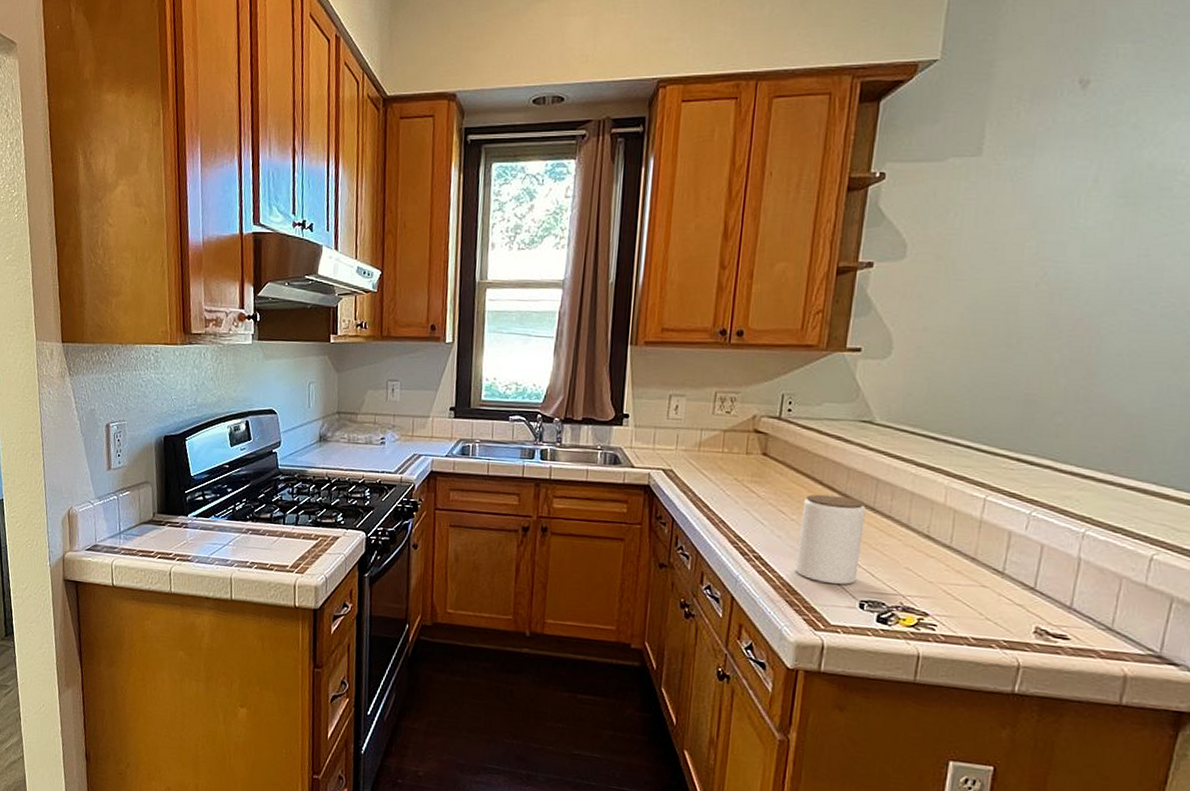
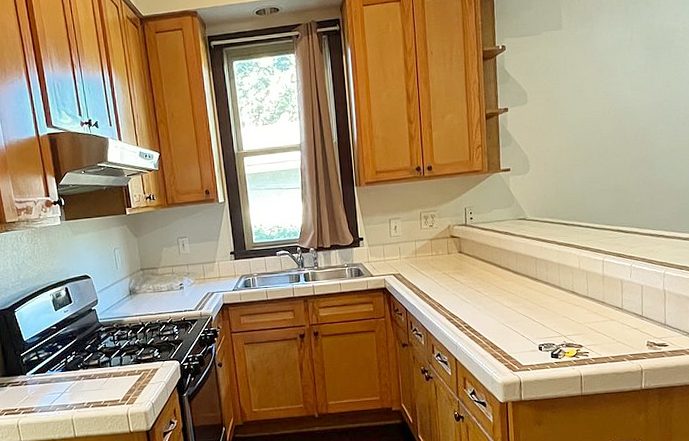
jar: present [795,494,866,585] -> none [491,273,534,337]

